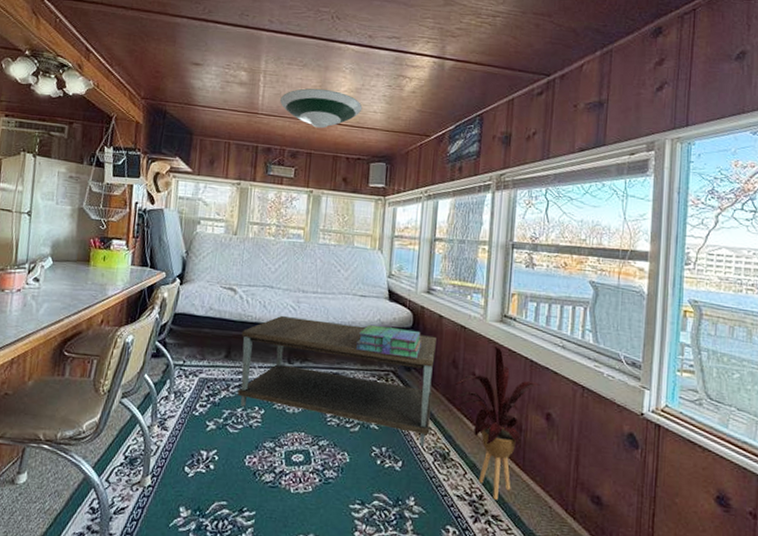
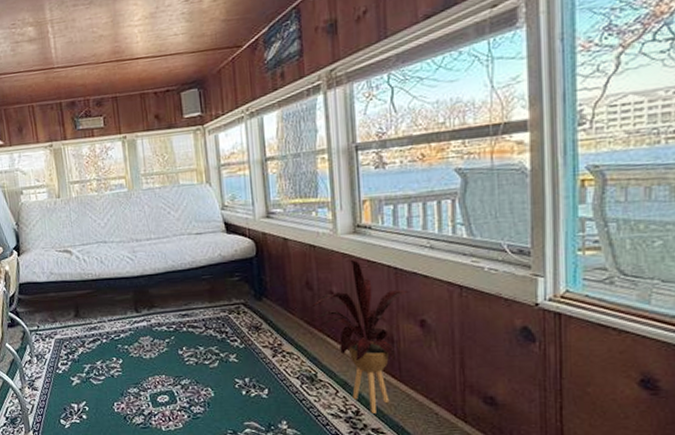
coffee table: present [237,315,437,448] -> none [85,261,291,373]
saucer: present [280,88,363,129] -> none [73,22,162,68]
stack of books: present [356,325,421,359] -> none [199,259,269,289]

